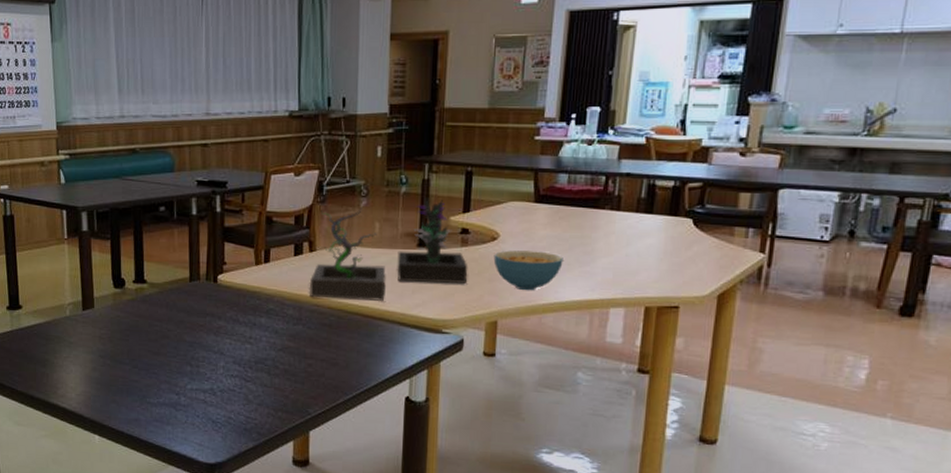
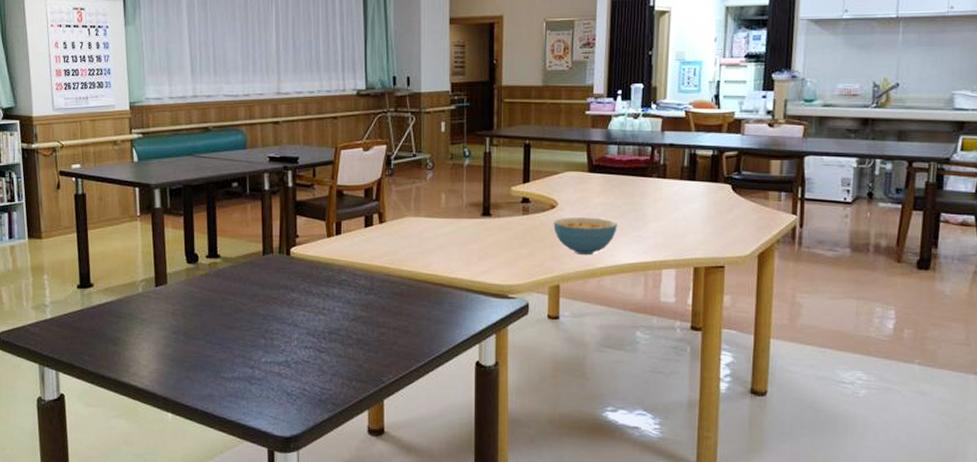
plant: present [309,197,468,302] -> none [380,169,530,270]

